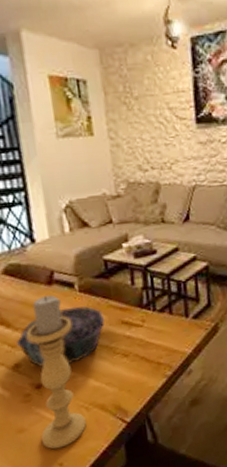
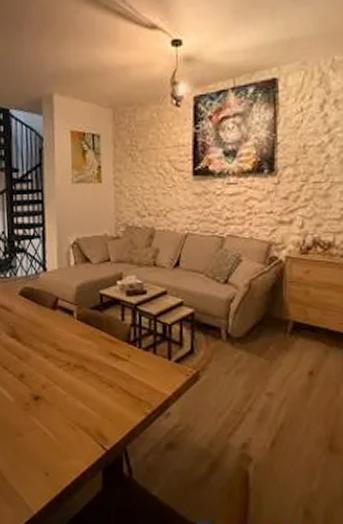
decorative bowl: present [17,306,104,368] -> none [24,332,95,384]
candle holder: present [26,295,87,450] -> none [31,318,71,459]

